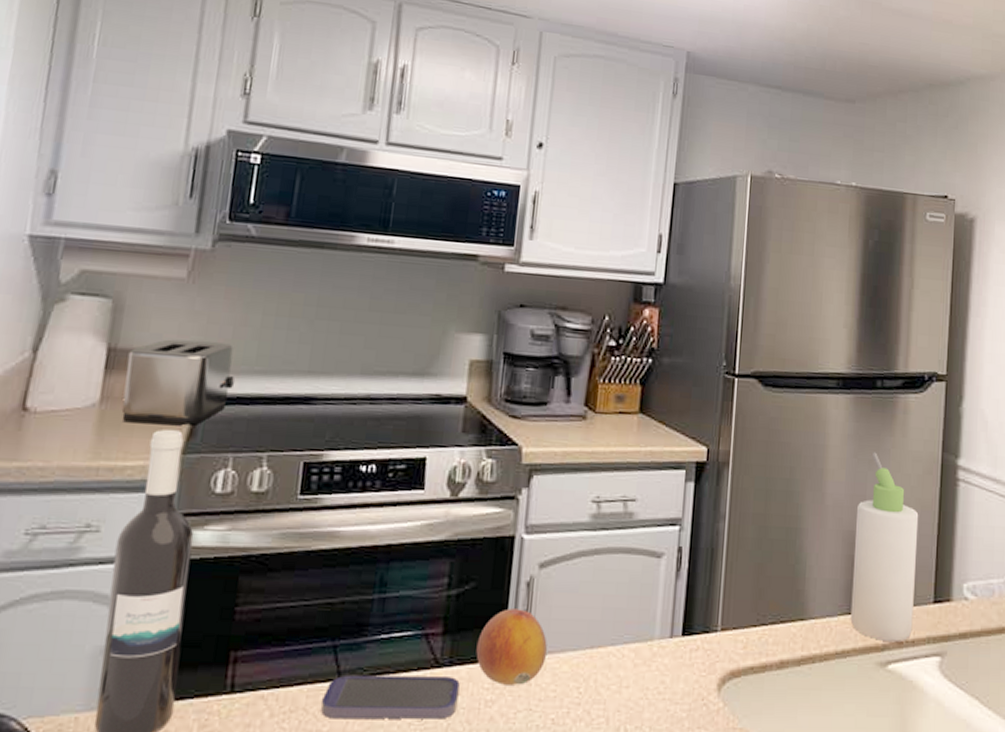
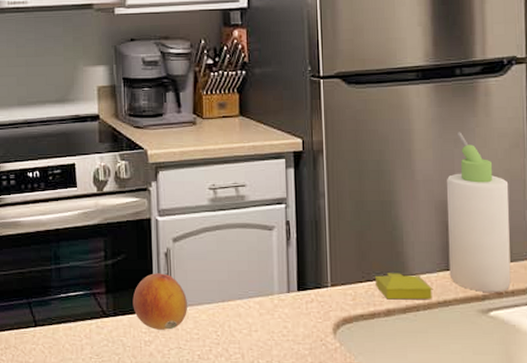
mobile phone: present [321,674,460,719] -> none [26,323,124,355]
sponge: none [756,615,844,653] -> present [362,273,446,303]

